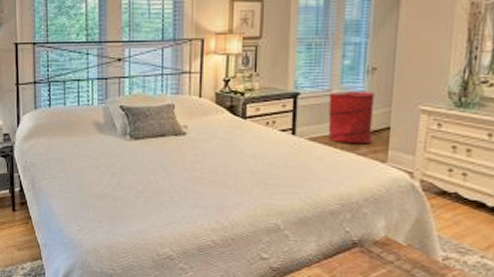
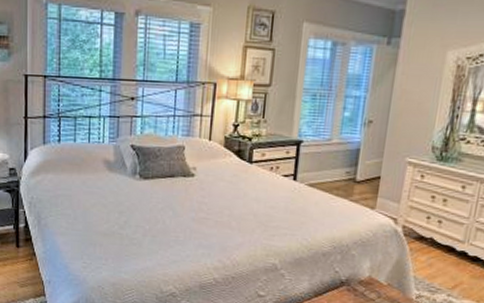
laundry hamper: present [328,91,375,145] -> none [326,141,369,192]

